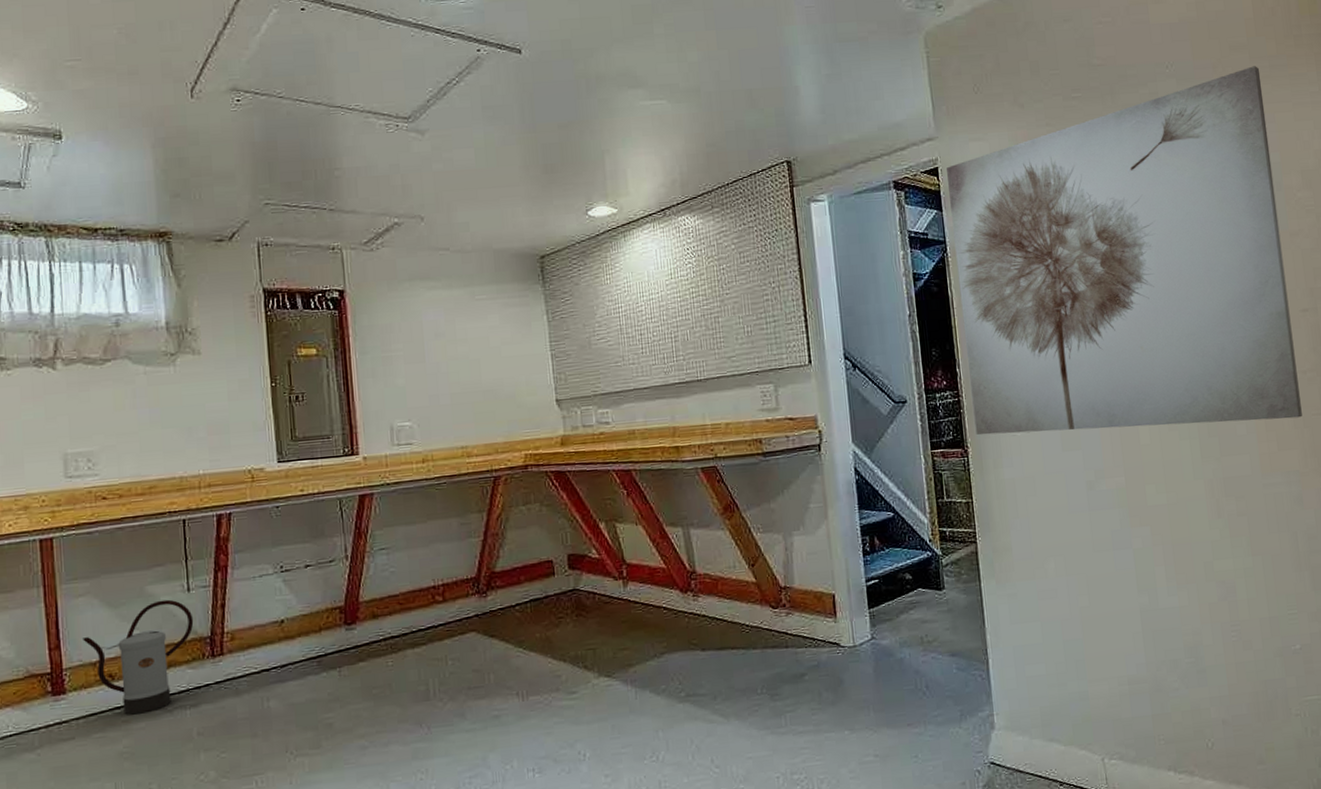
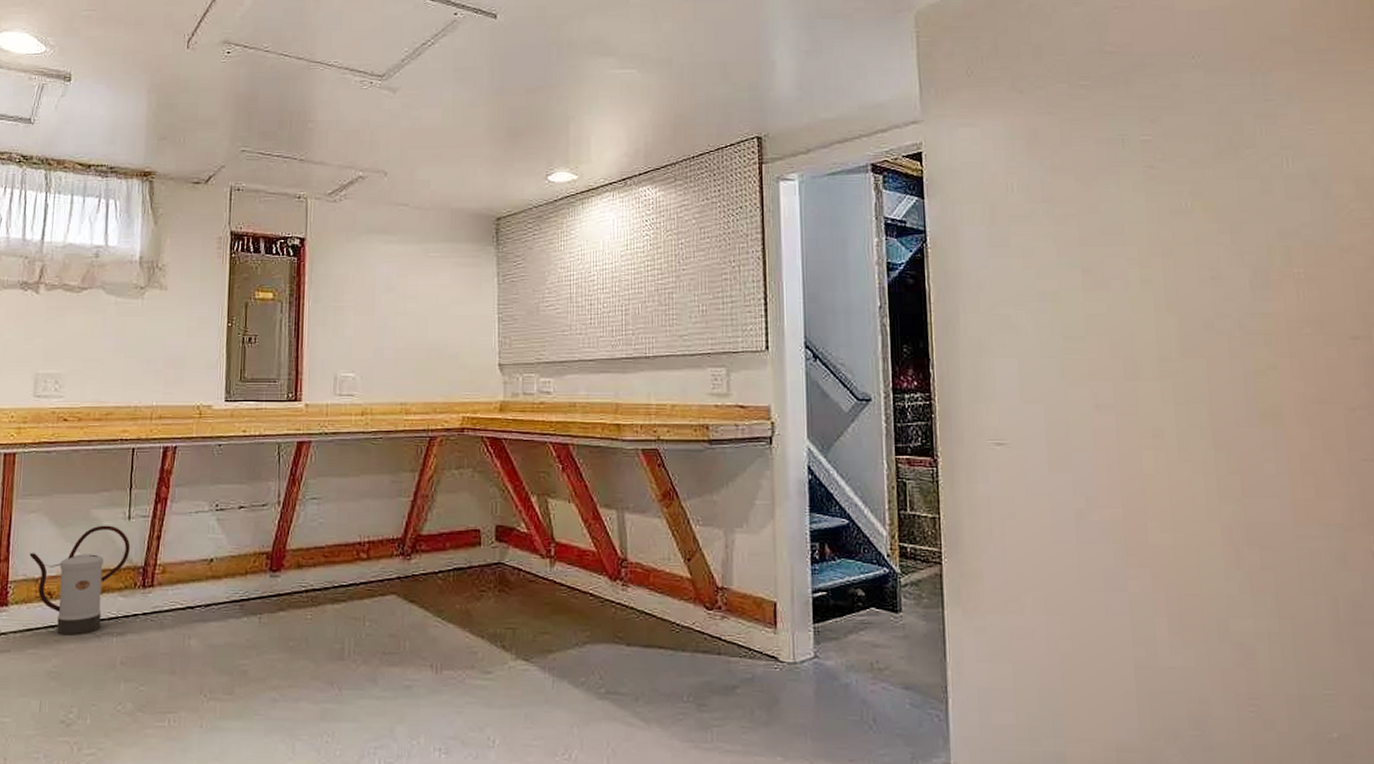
wall art: present [945,66,1302,435] -> none [930,60,1349,462]

